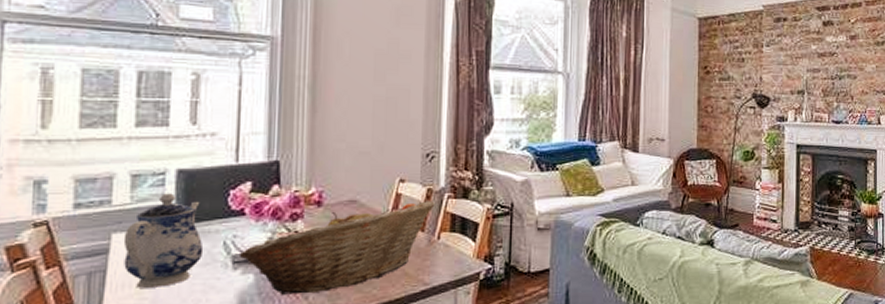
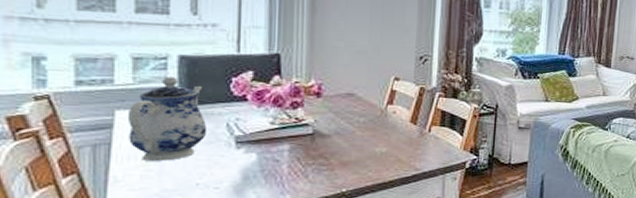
fruit basket: present [240,201,435,295] -> none [243,98,427,173]

